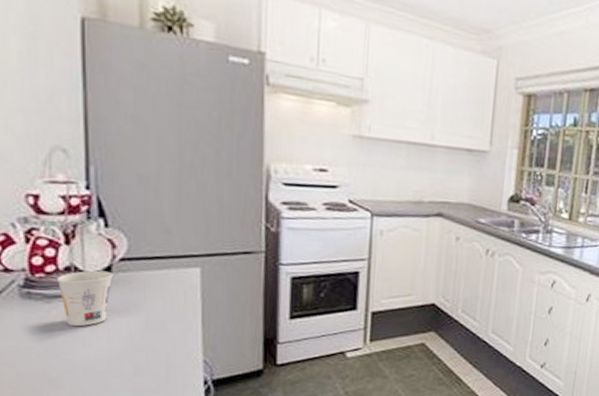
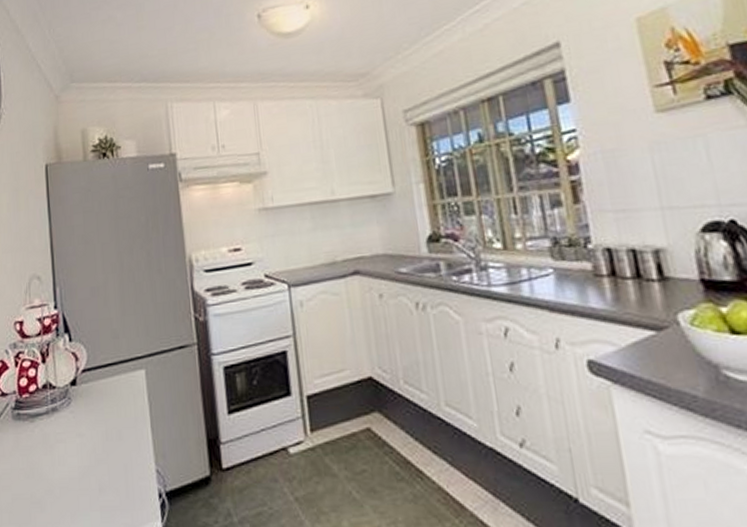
cup: present [56,270,114,327] -> none [37,384,78,444]

